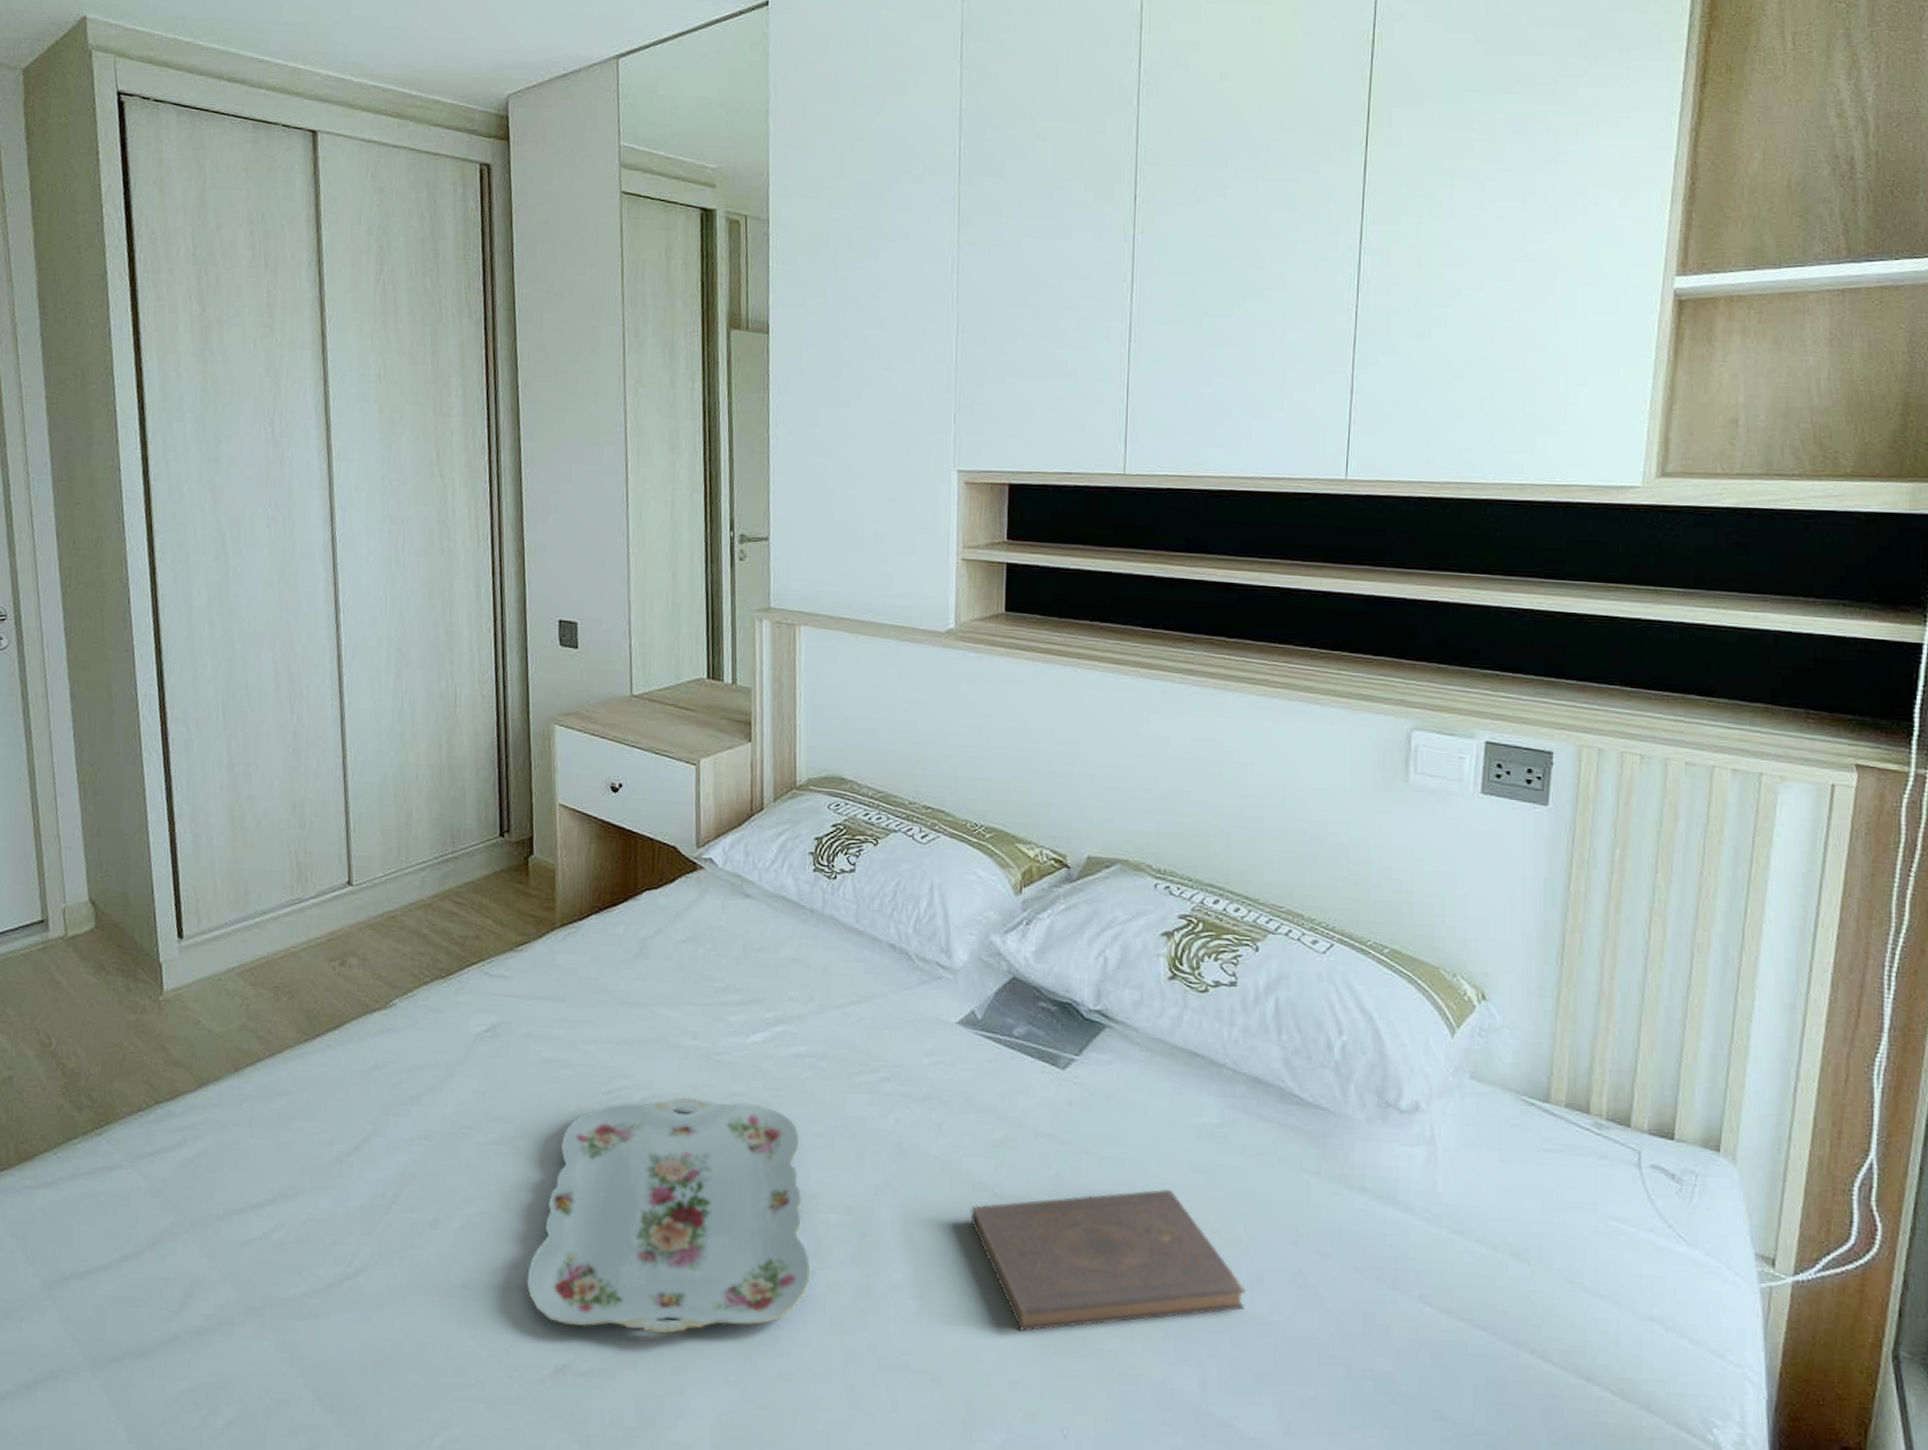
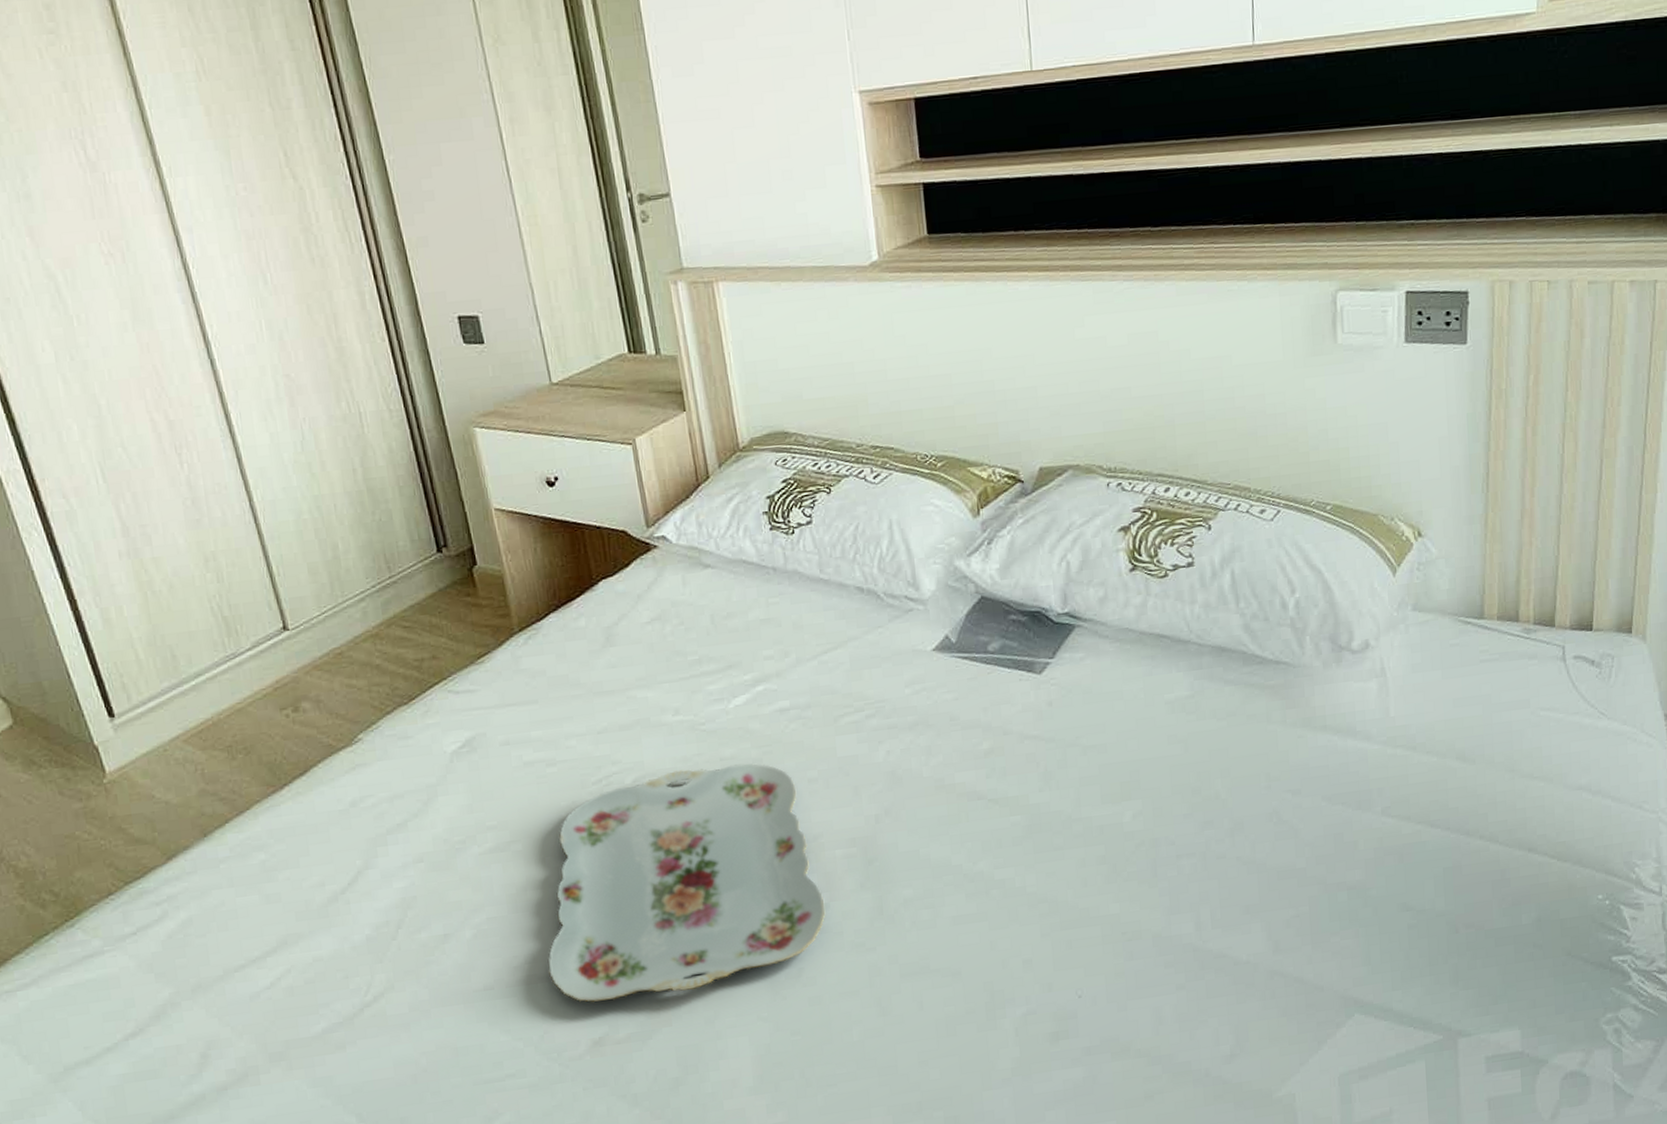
book: present [970,1189,1246,1331] -> none [968,763,1229,916]

